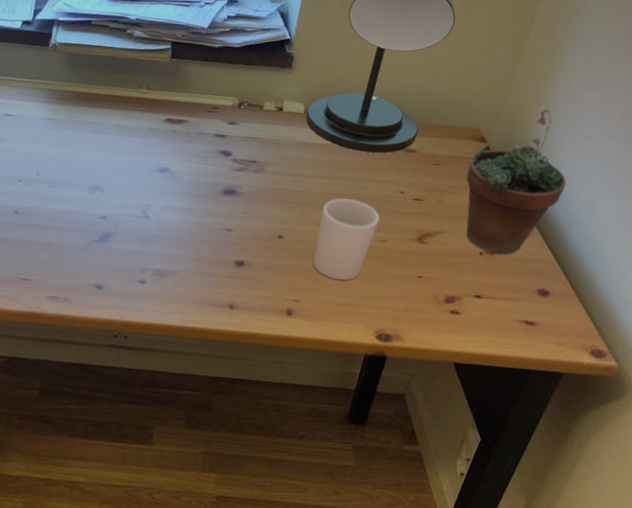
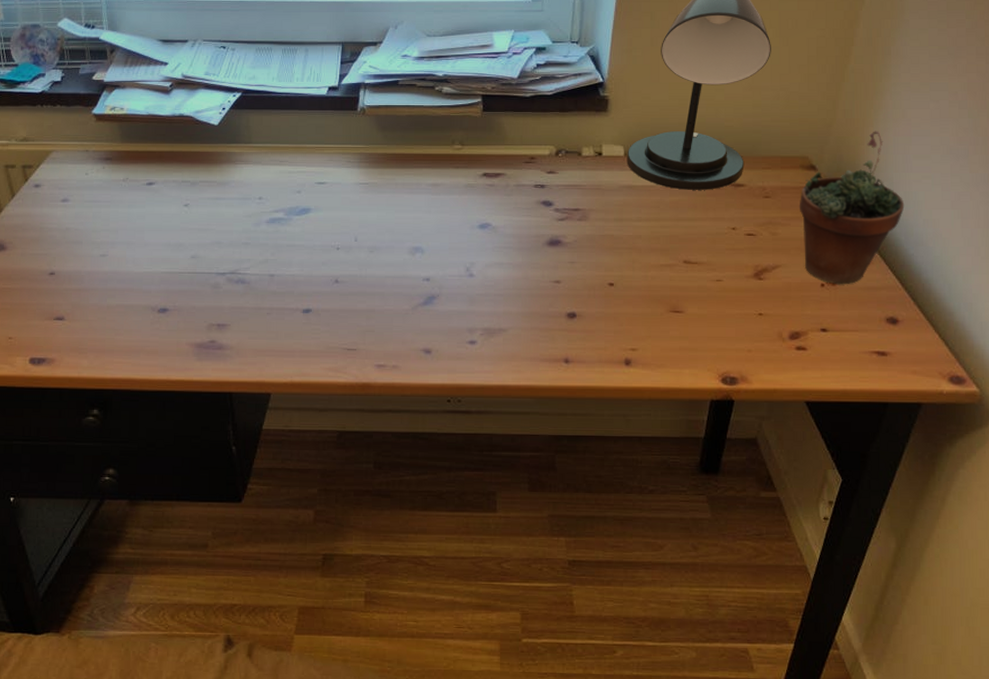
mug: present [313,198,380,280] -> none [647,239,713,324]

